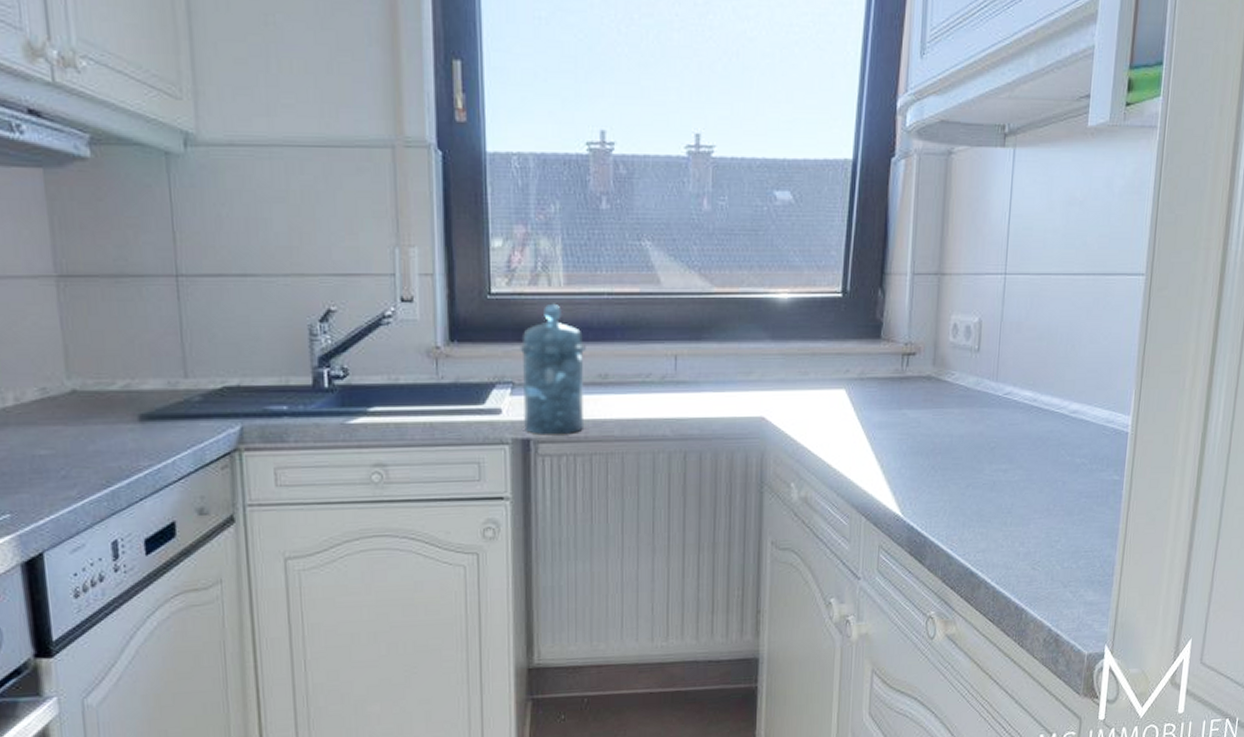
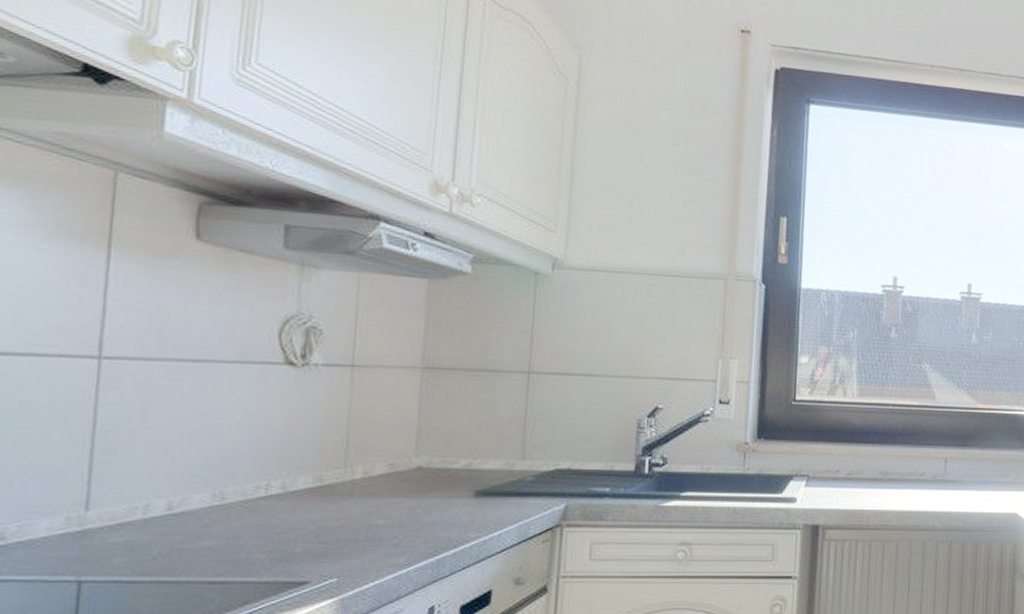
canister: present [520,303,586,436] -> none [814,410,872,523]

